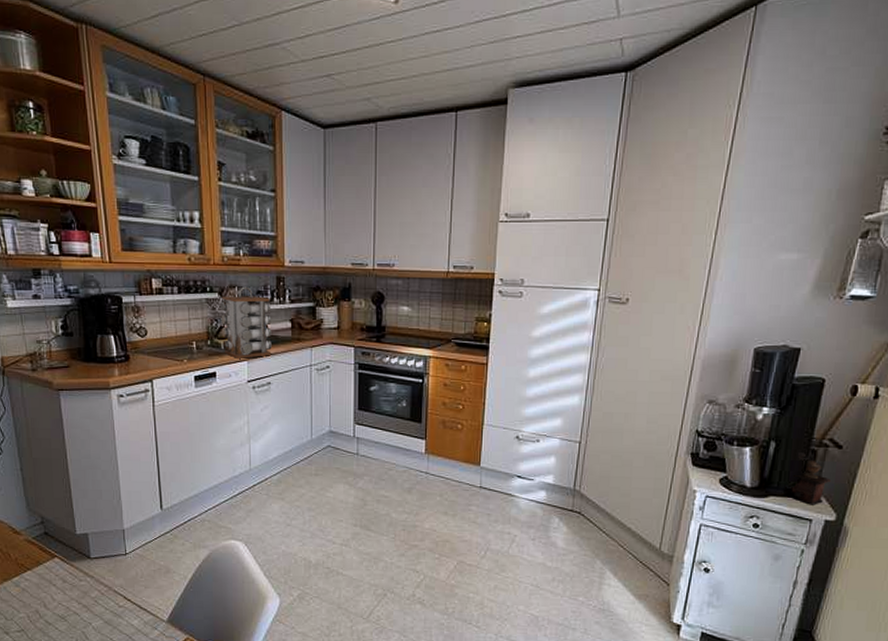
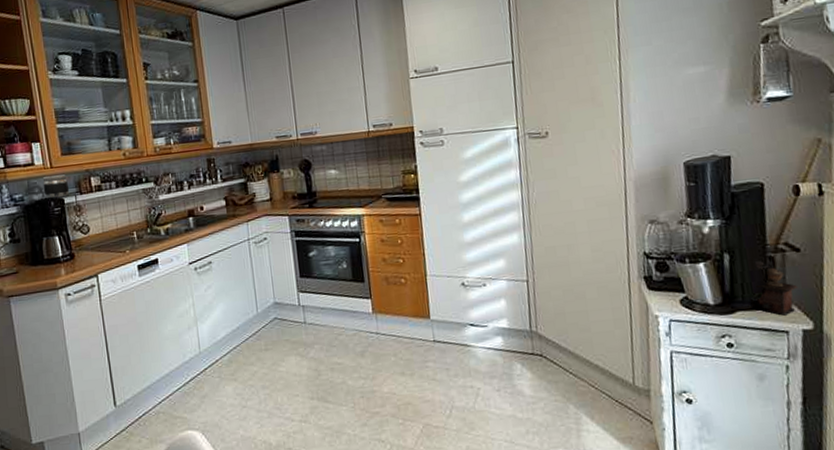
jar: none [100,271,129,296] -> present [42,174,70,199]
spice rack: present [220,286,272,359] -> none [156,172,210,243]

